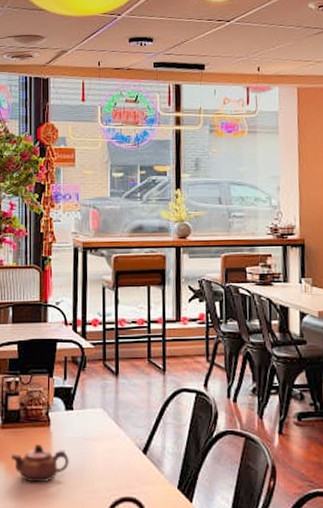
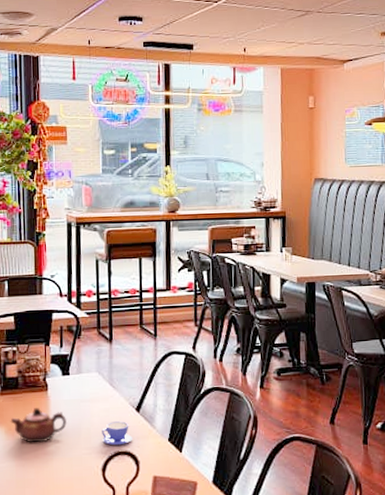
teacup: none [106,464,138,490] -> present [102,421,132,445]

